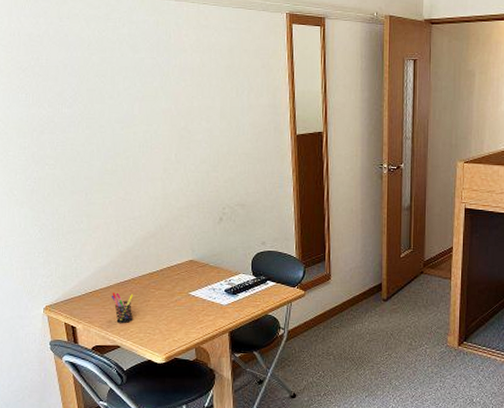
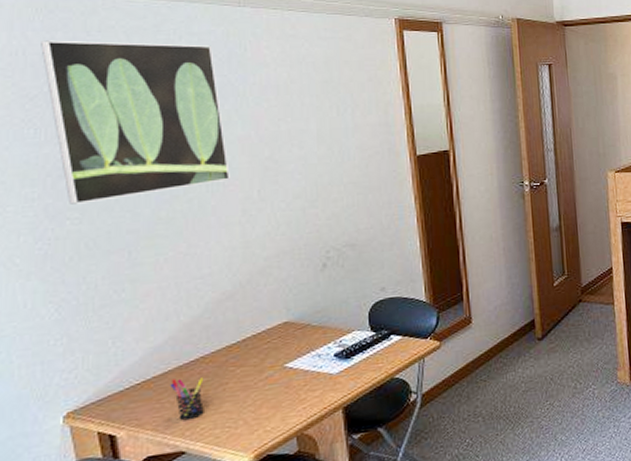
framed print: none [30,24,156,154] -> present [41,40,230,205]

